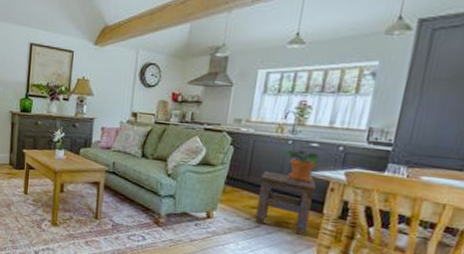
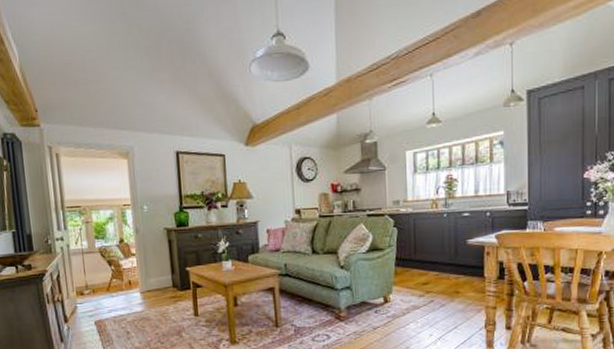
side table: present [254,170,316,237] -> none [426,246,474,303]
potted plant: present [285,150,320,184] -> none [443,221,472,252]

